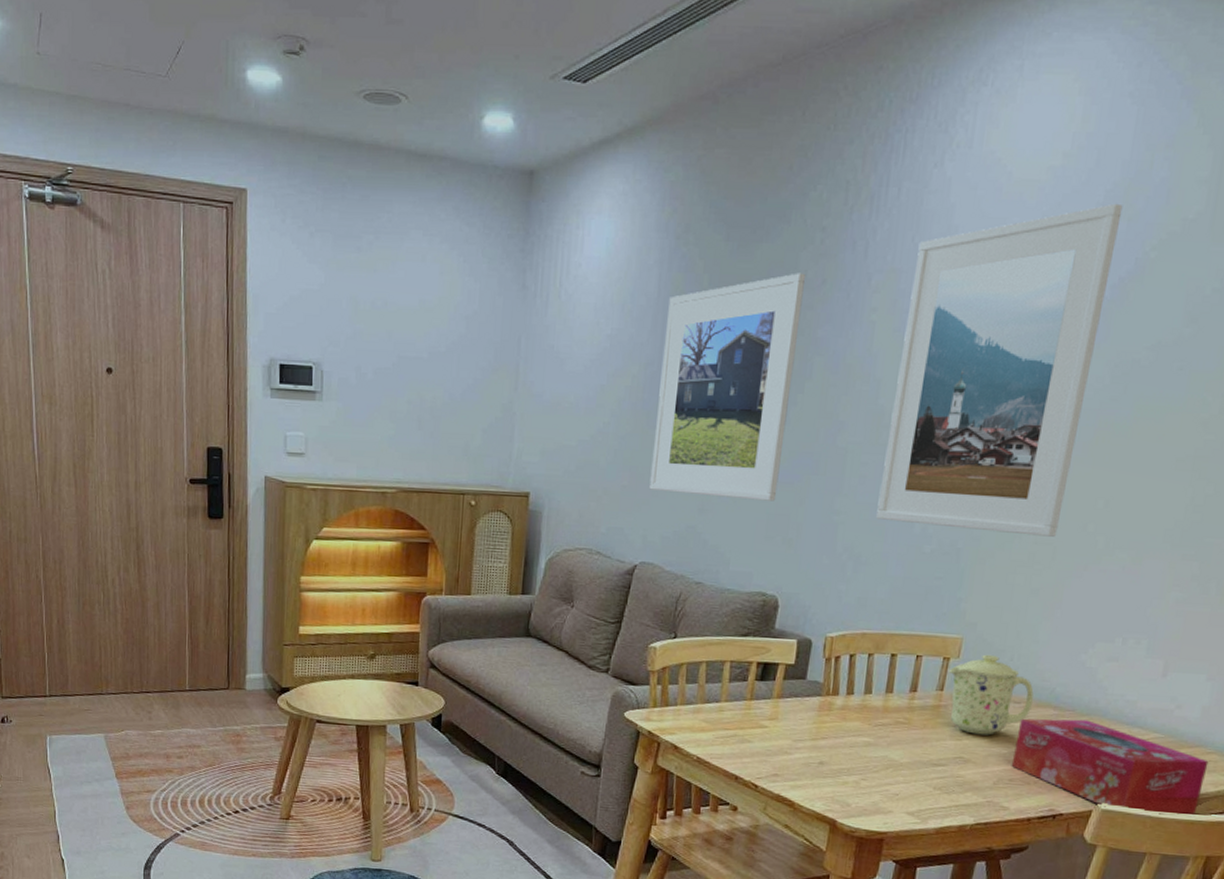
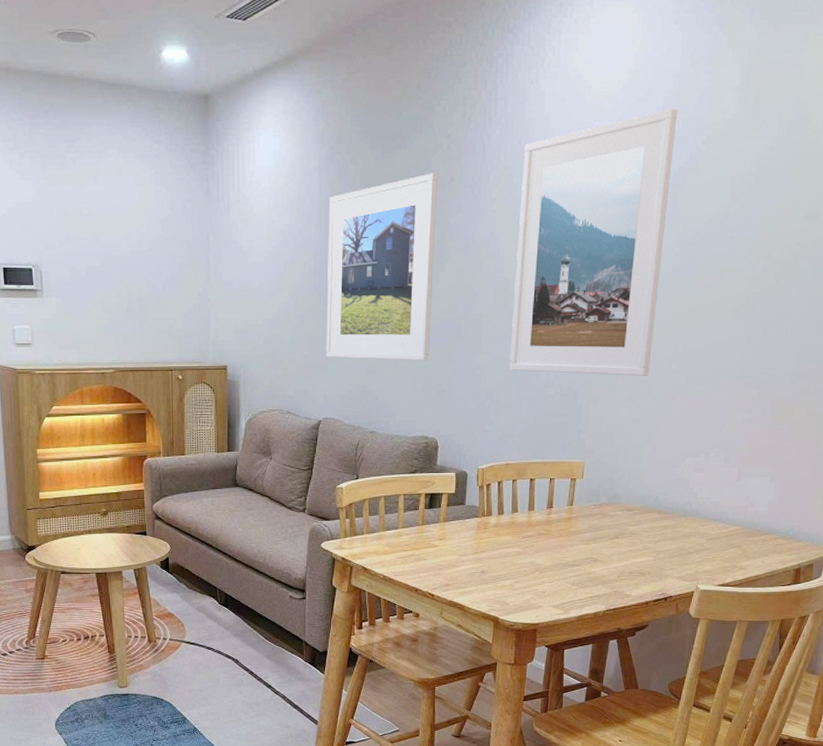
mug: present [948,654,1034,736] -> none [576,473,642,538]
tissue box: present [1011,718,1209,815] -> none [630,520,777,590]

